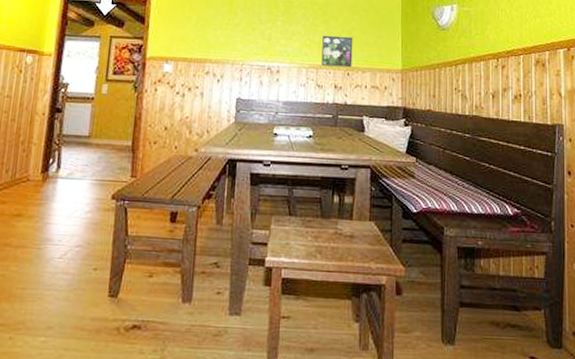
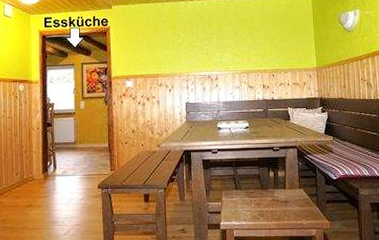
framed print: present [321,35,353,68] -> none [250,45,276,71]

